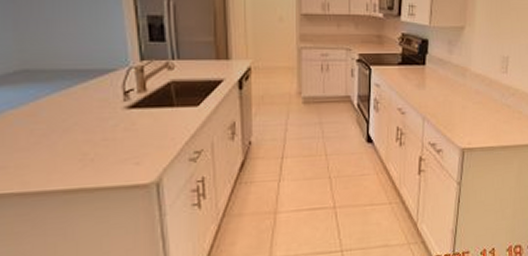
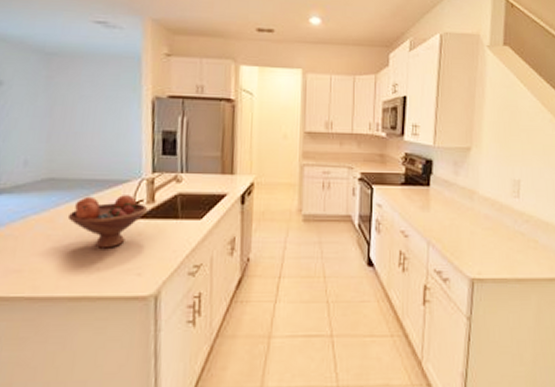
fruit bowl: none [50,85,140,140] -> present [67,195,149,248]

